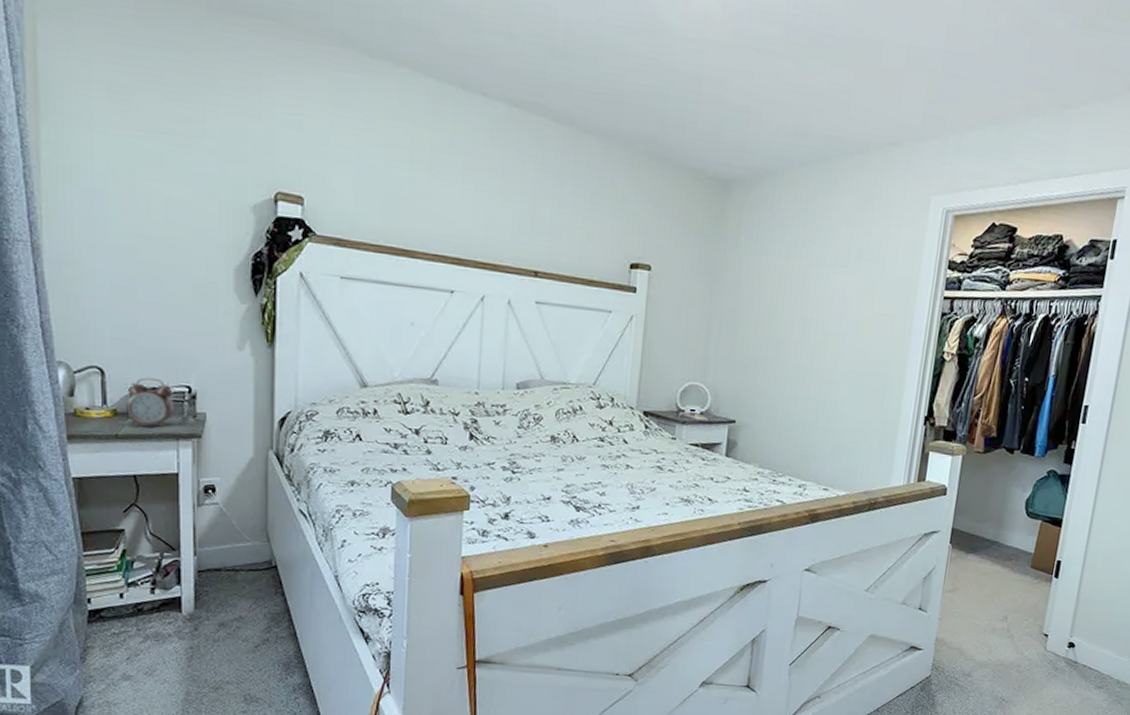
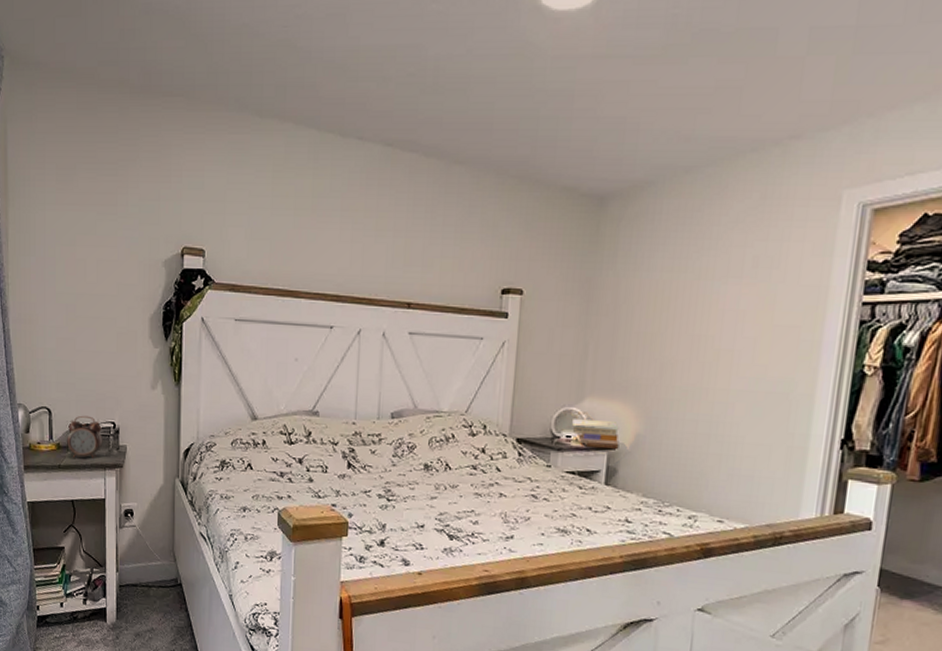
books: none [696,393,739,423] -> present [572,419,619,450]

